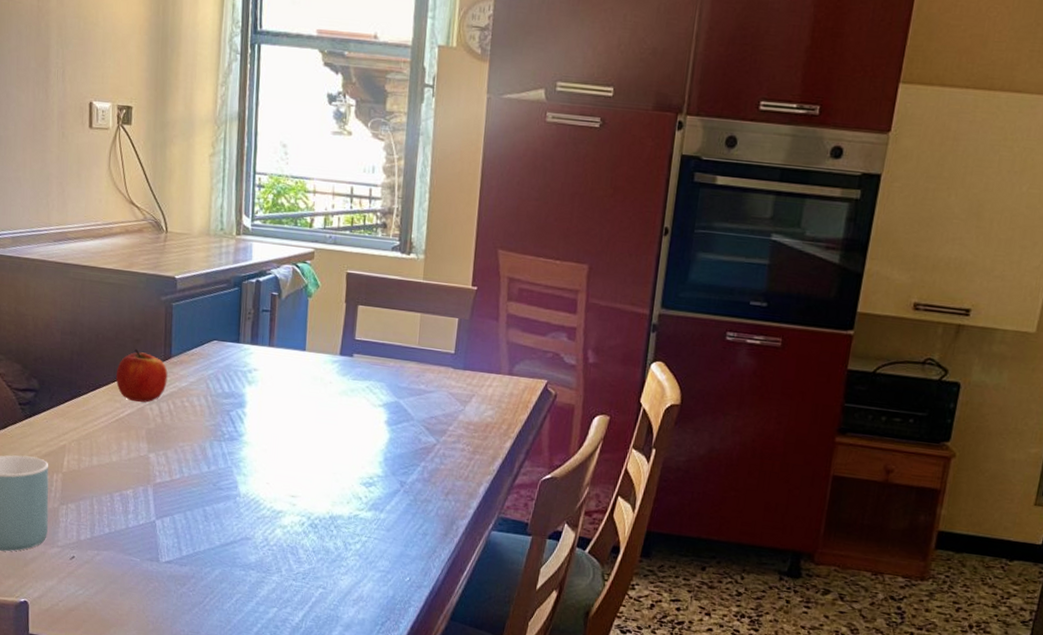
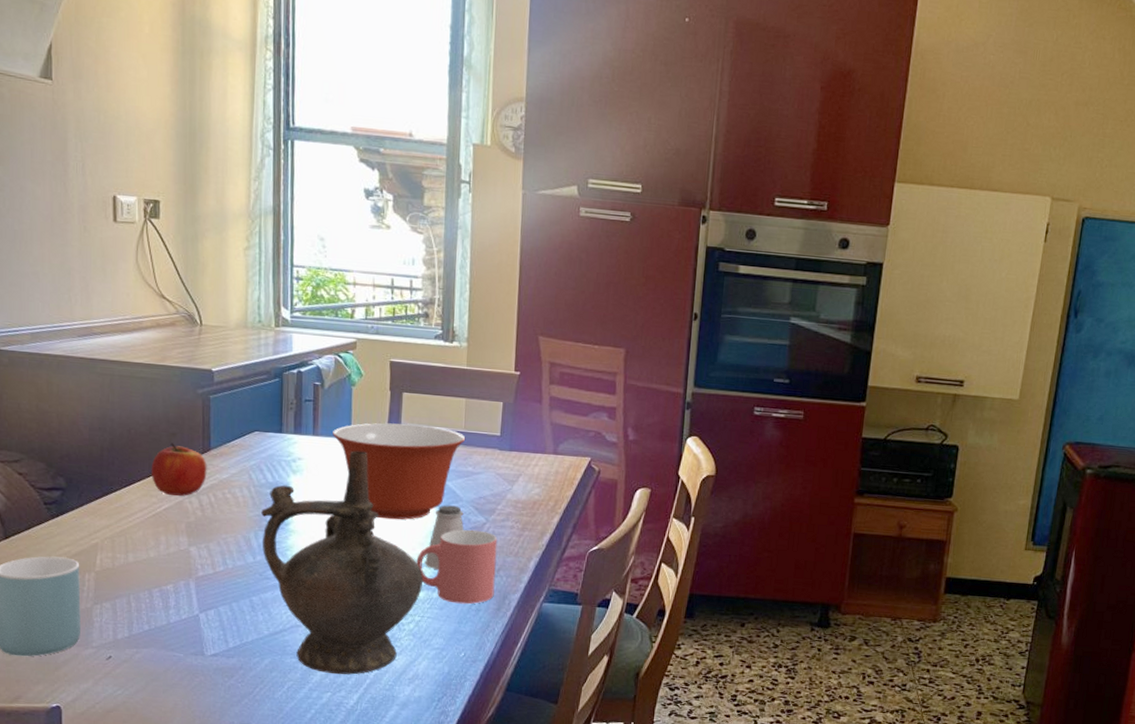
ceremonial vessel: none [216,363,372,592] -> present [261,450,424,675]
mixing bowl: none [288,336,420,437] -> present [333,423,466,520]
mug: none [365,449,448,528] -> present [416,529,498,605]
saltshaker: none [373,423,415,490] -> present [425,505,464,569]

